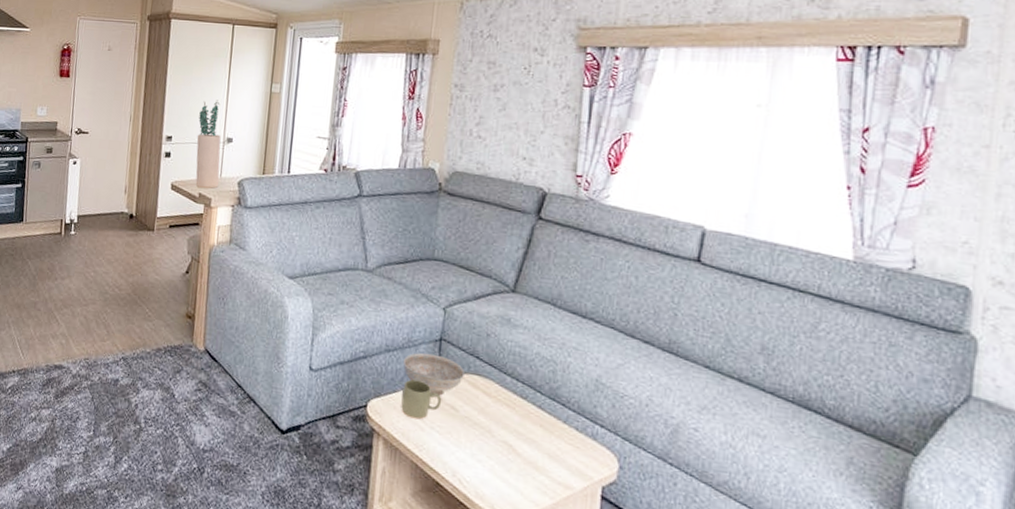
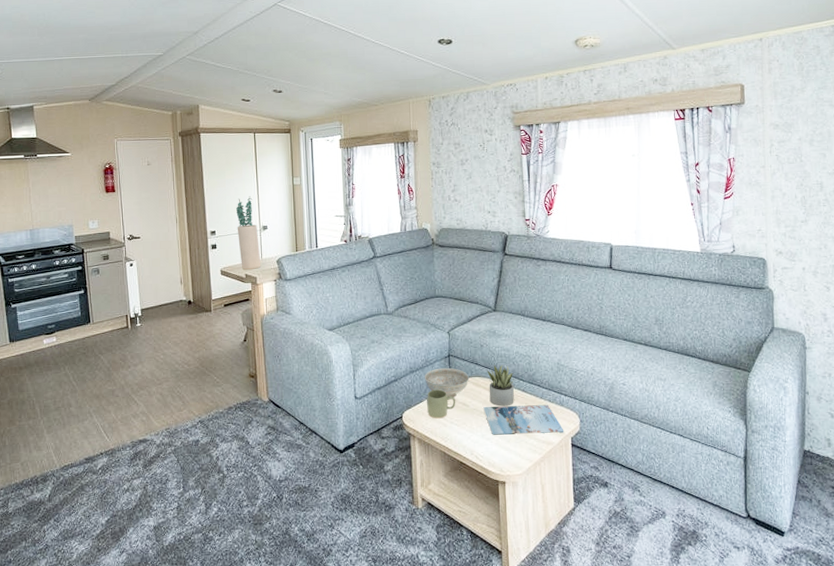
magazine: none [478,417,593,477] -> present [483,405,564,435]
succulent plant: none [488,363,529,424] -> present [487,364,515,407]

